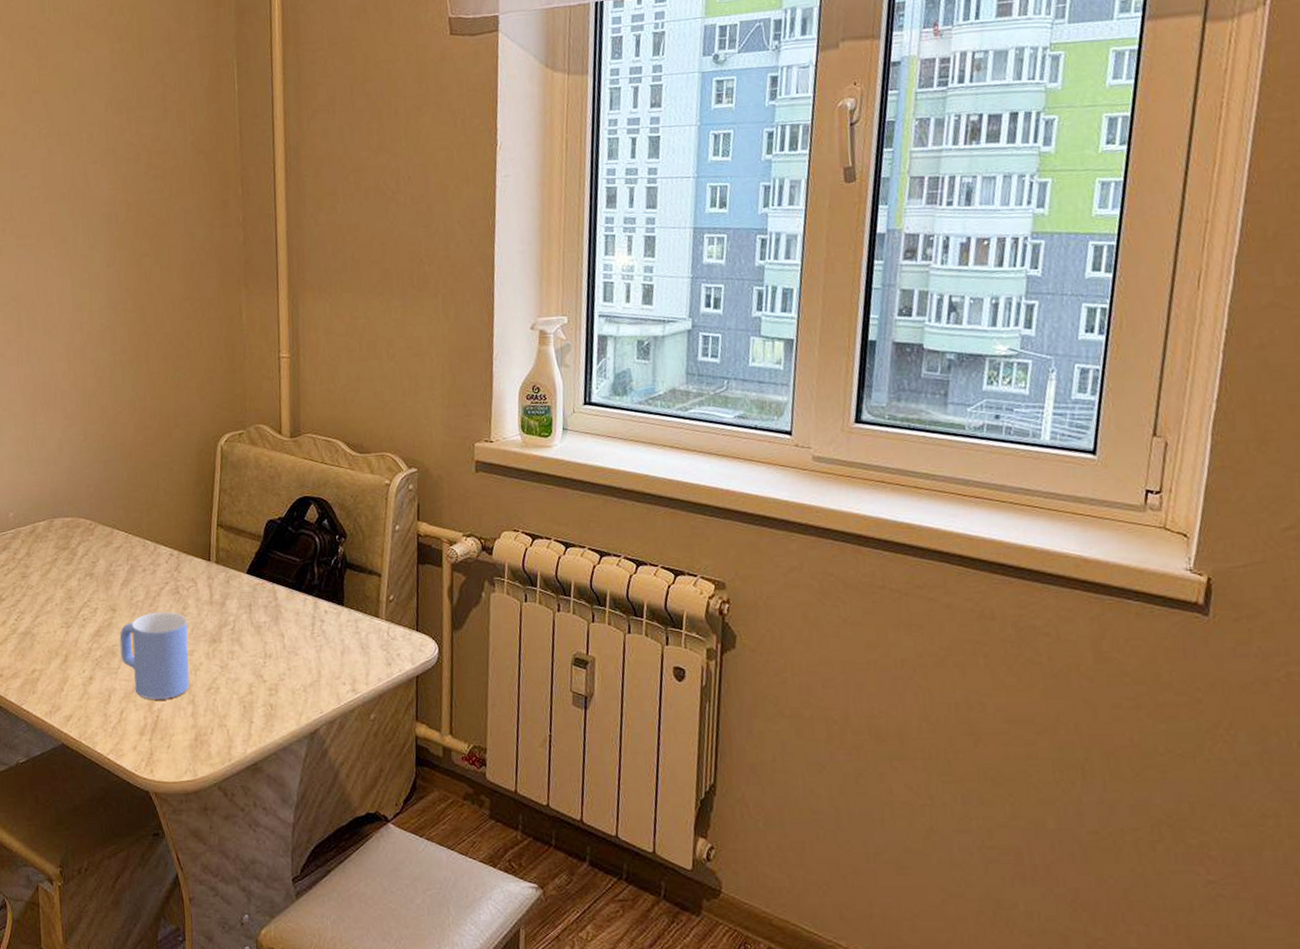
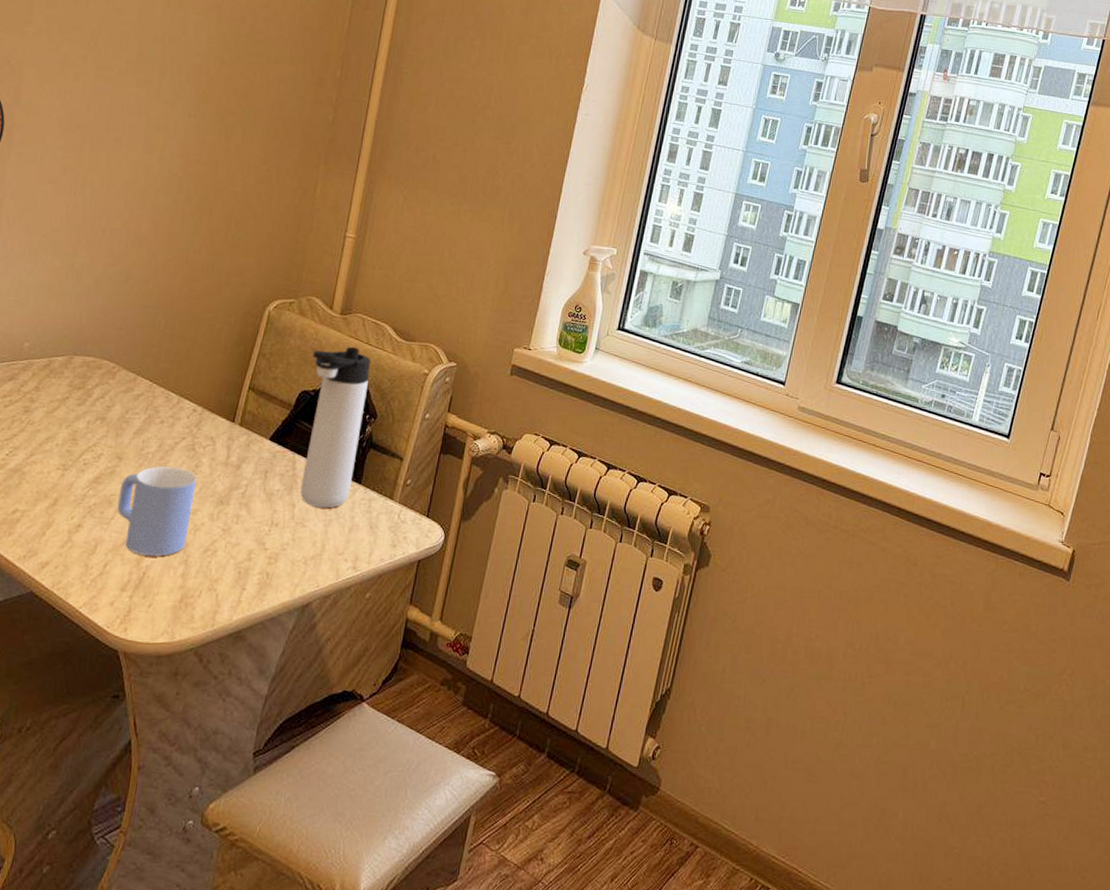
thermos bottle: none [271,468,335,635] -> present [300,346,371,509]

